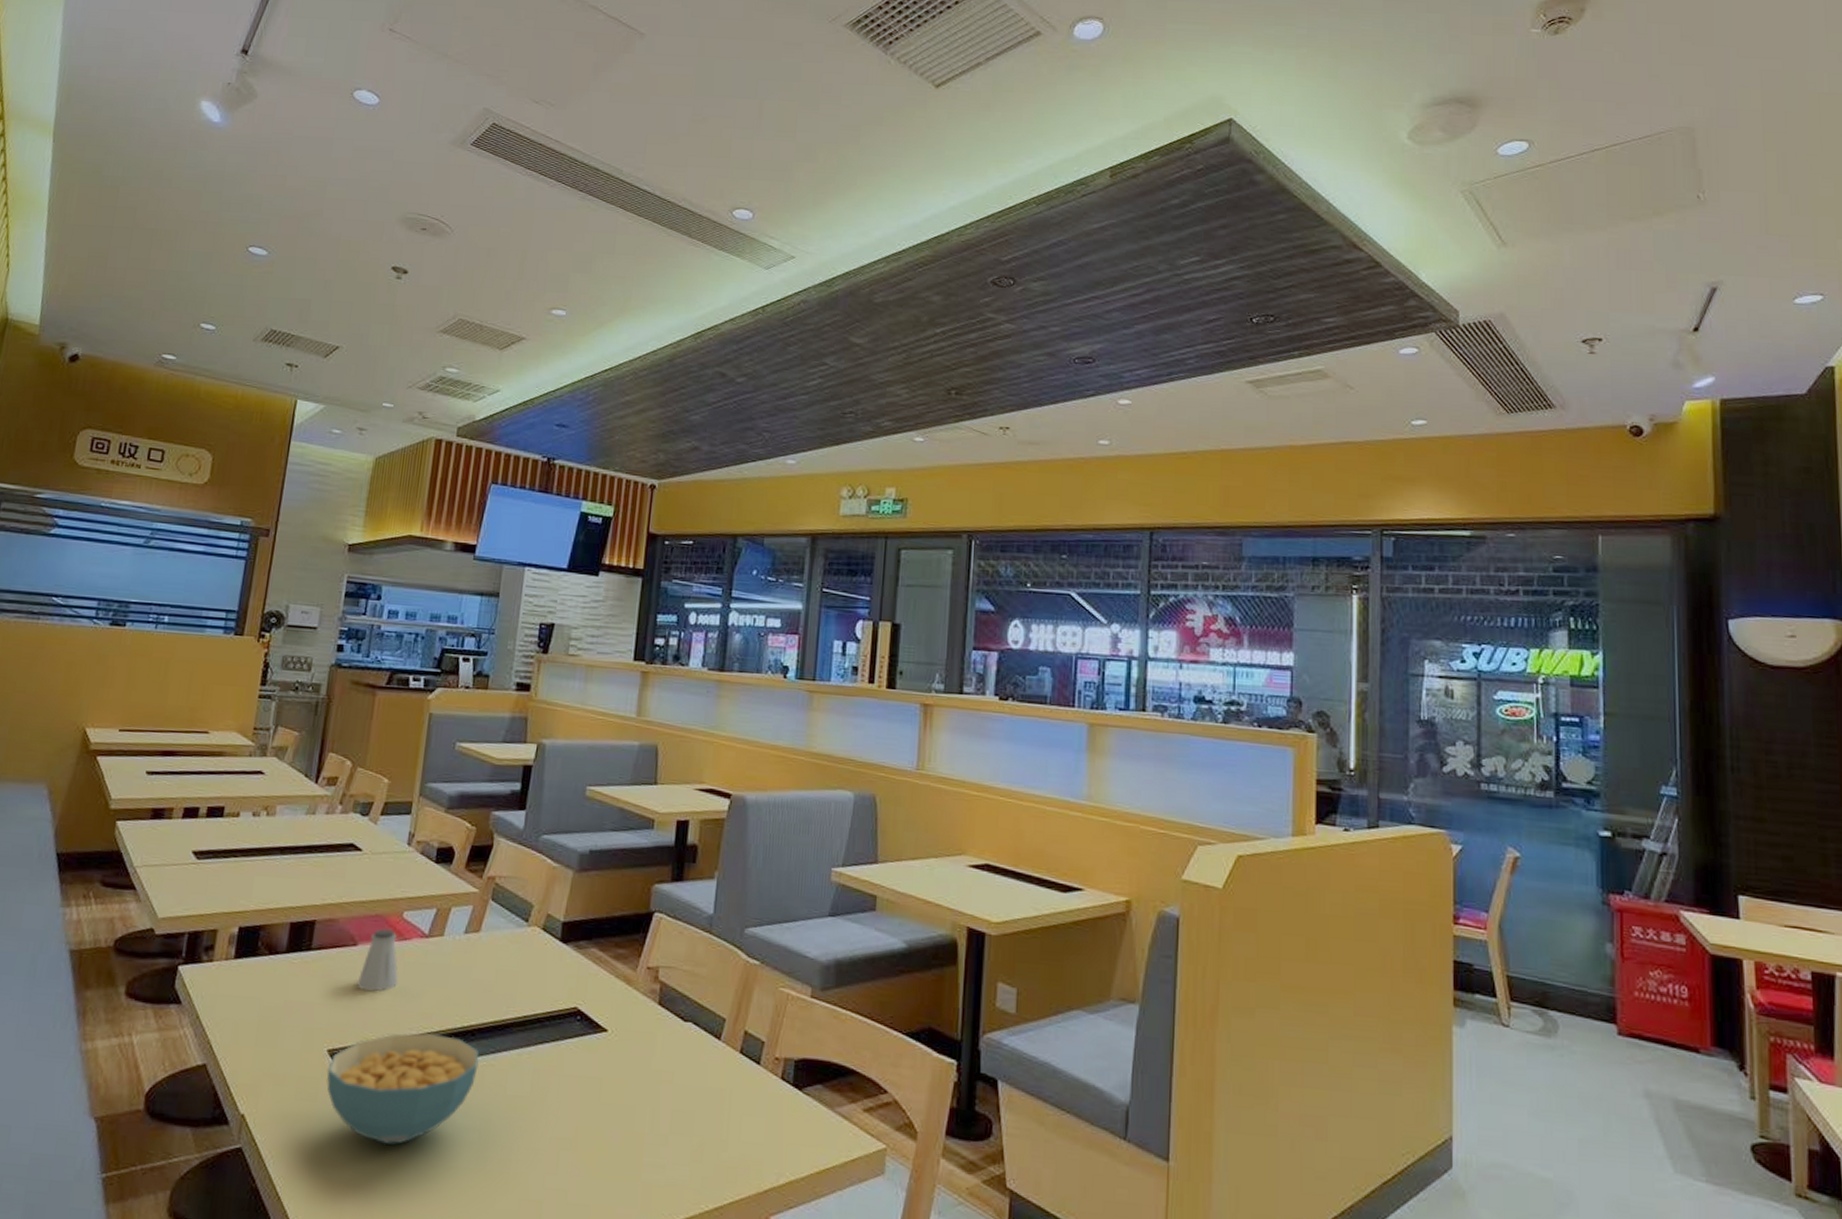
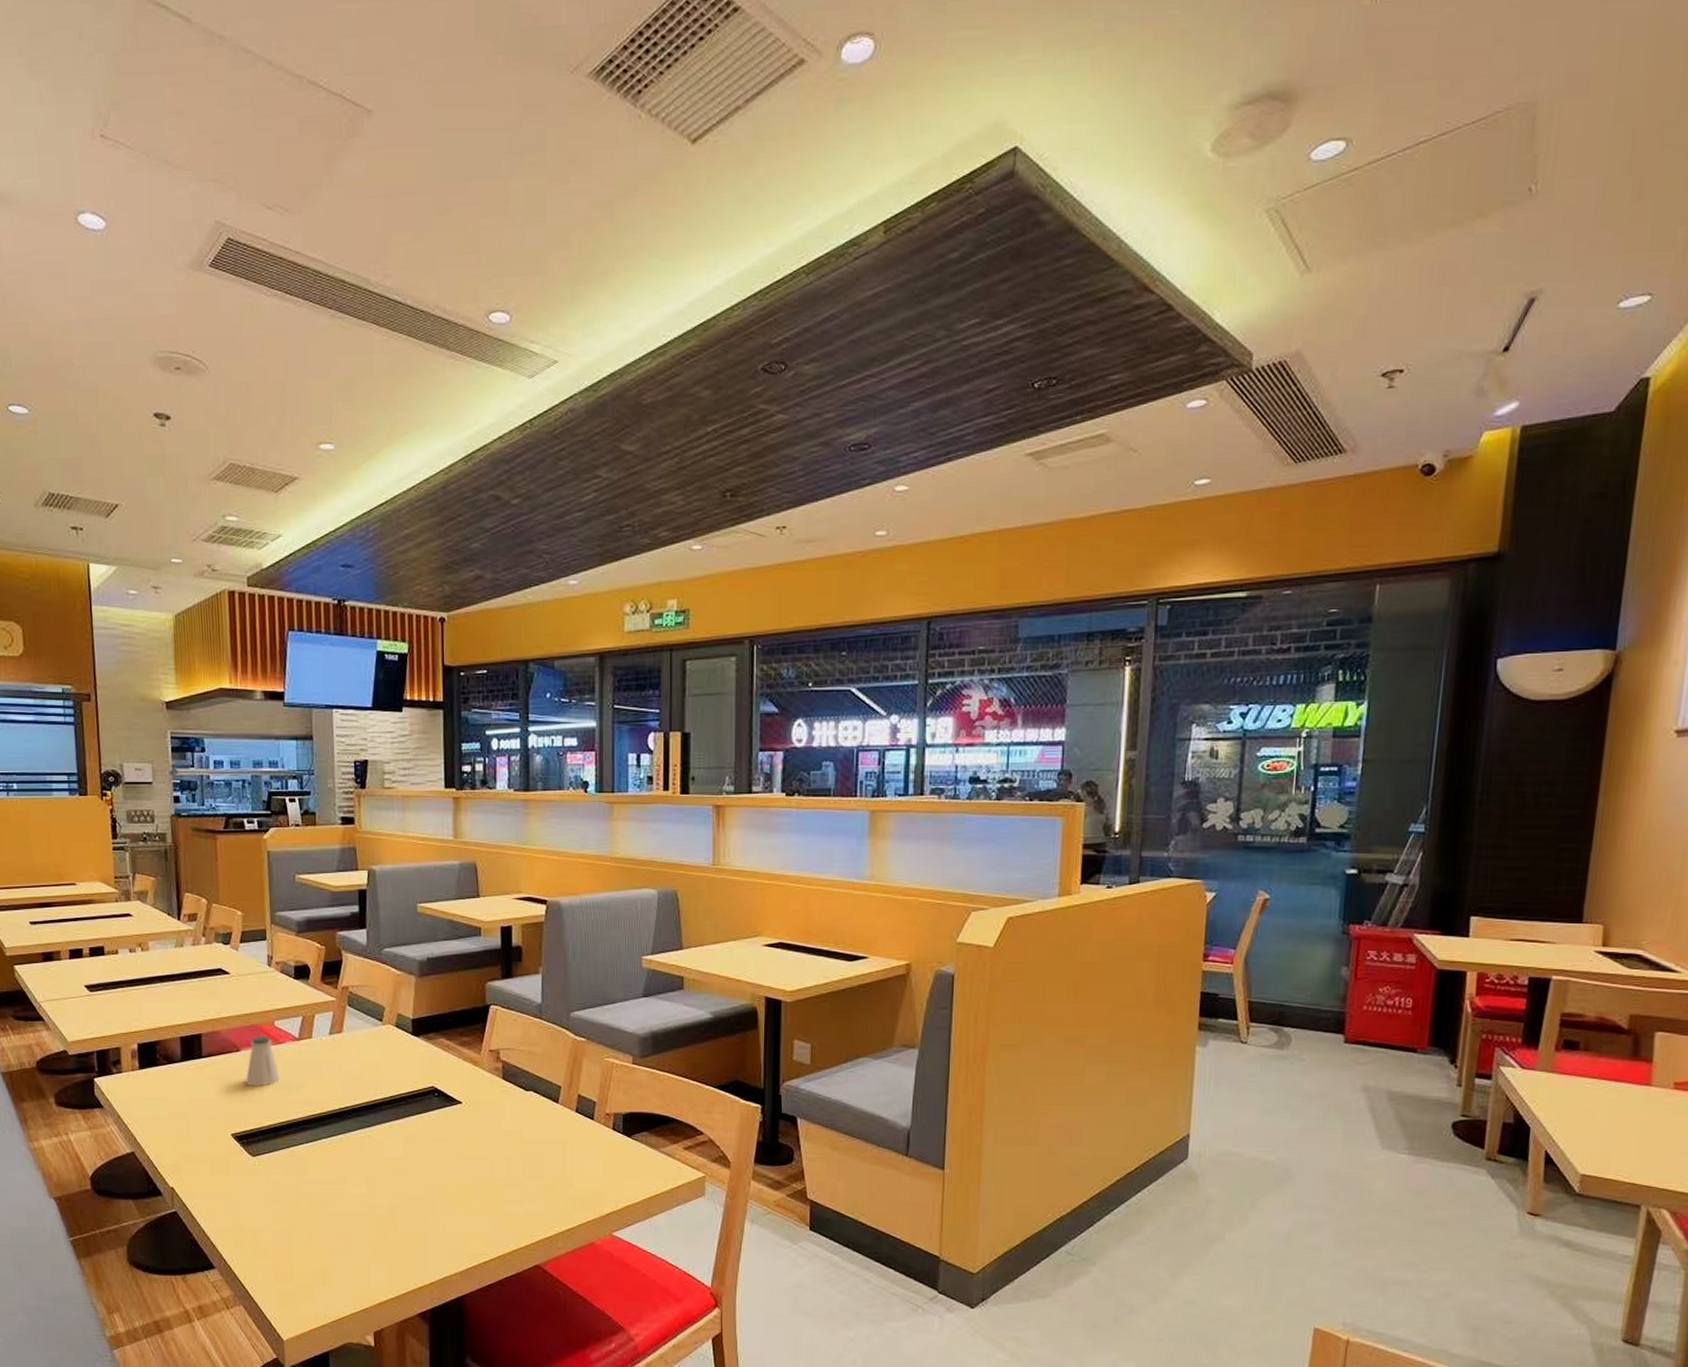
cereal bowl: present [326,1032,480,1145] -> none [234,1115,358,1201]

